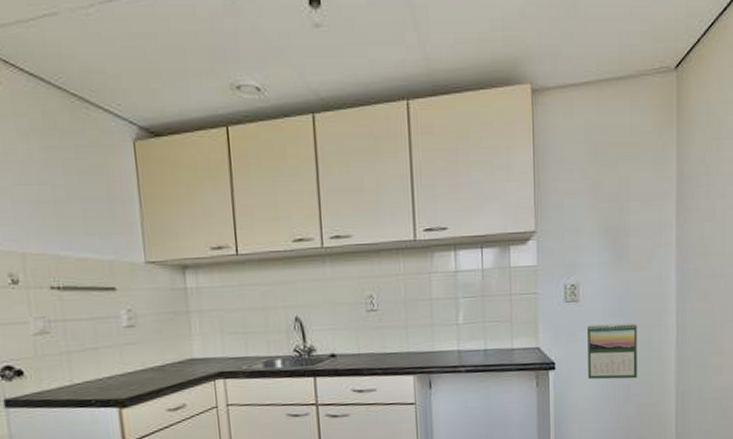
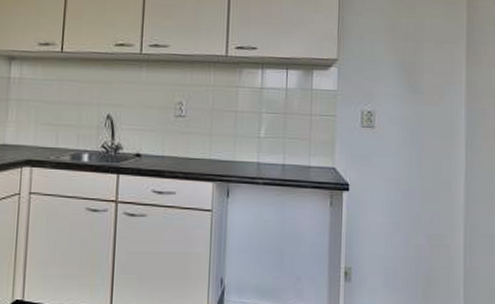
calendar: present [588,323,637,380] -> none [380,151,428,208]

